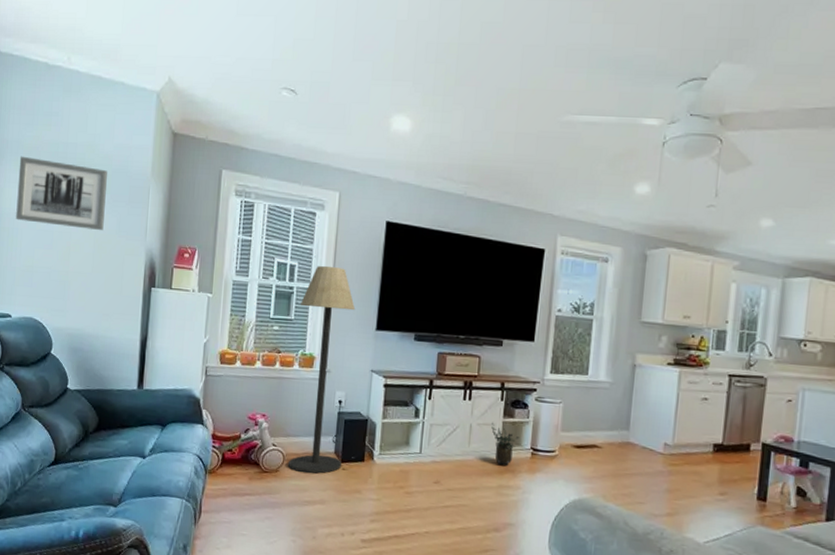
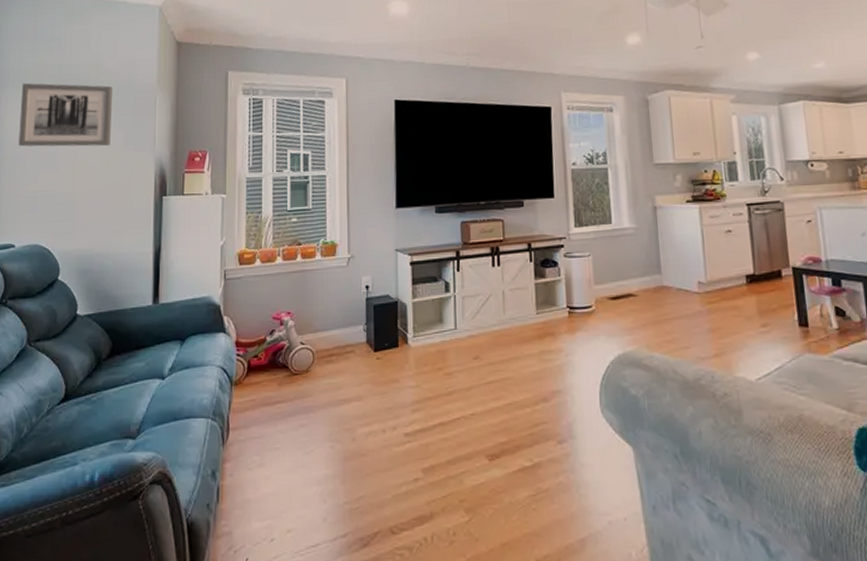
floor lamp: present [287,265,356,474] -> none [316,150,376,369]
potted plant: present [491,422,519,465] -> none [524,285,554,329]

